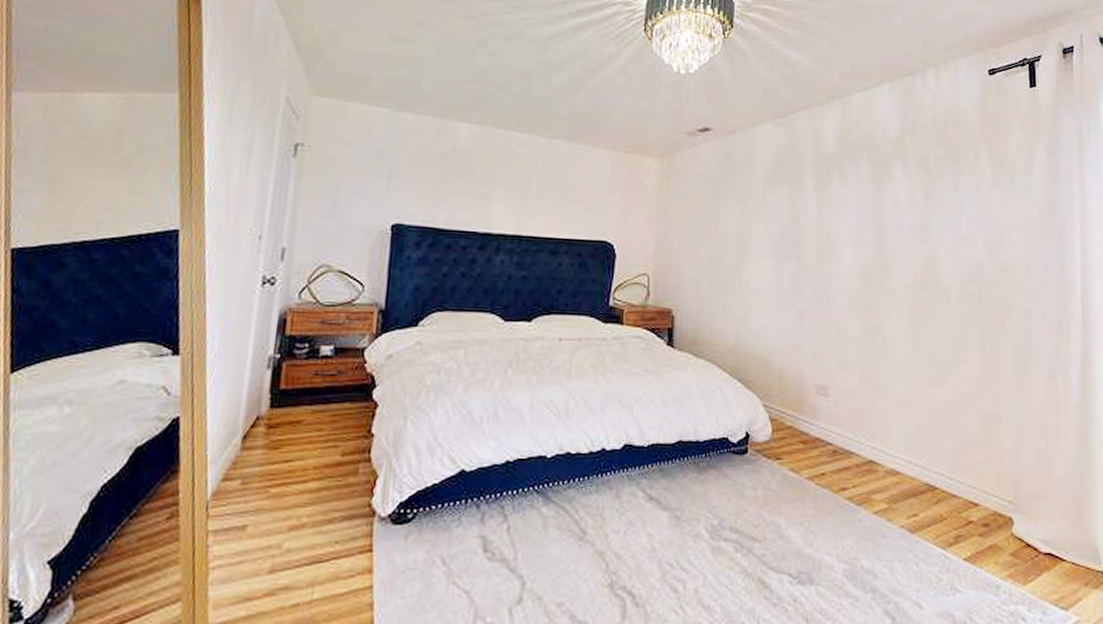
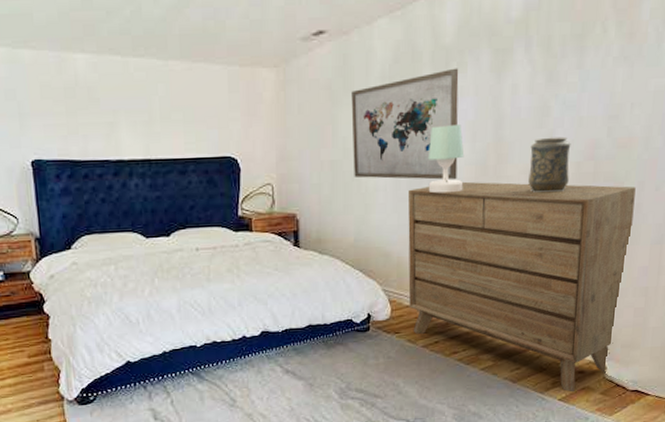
wall art: none [734,176,841,288] -> present [351,68,459,180]
dresser: none [790,291,1024,551] -> present [407,181,636,393]
table lamp: none [811,231,848,302] -> present [427,125,465,194]
decorative vase: none [914,254,955,312] -> present [528,136,571,193]

